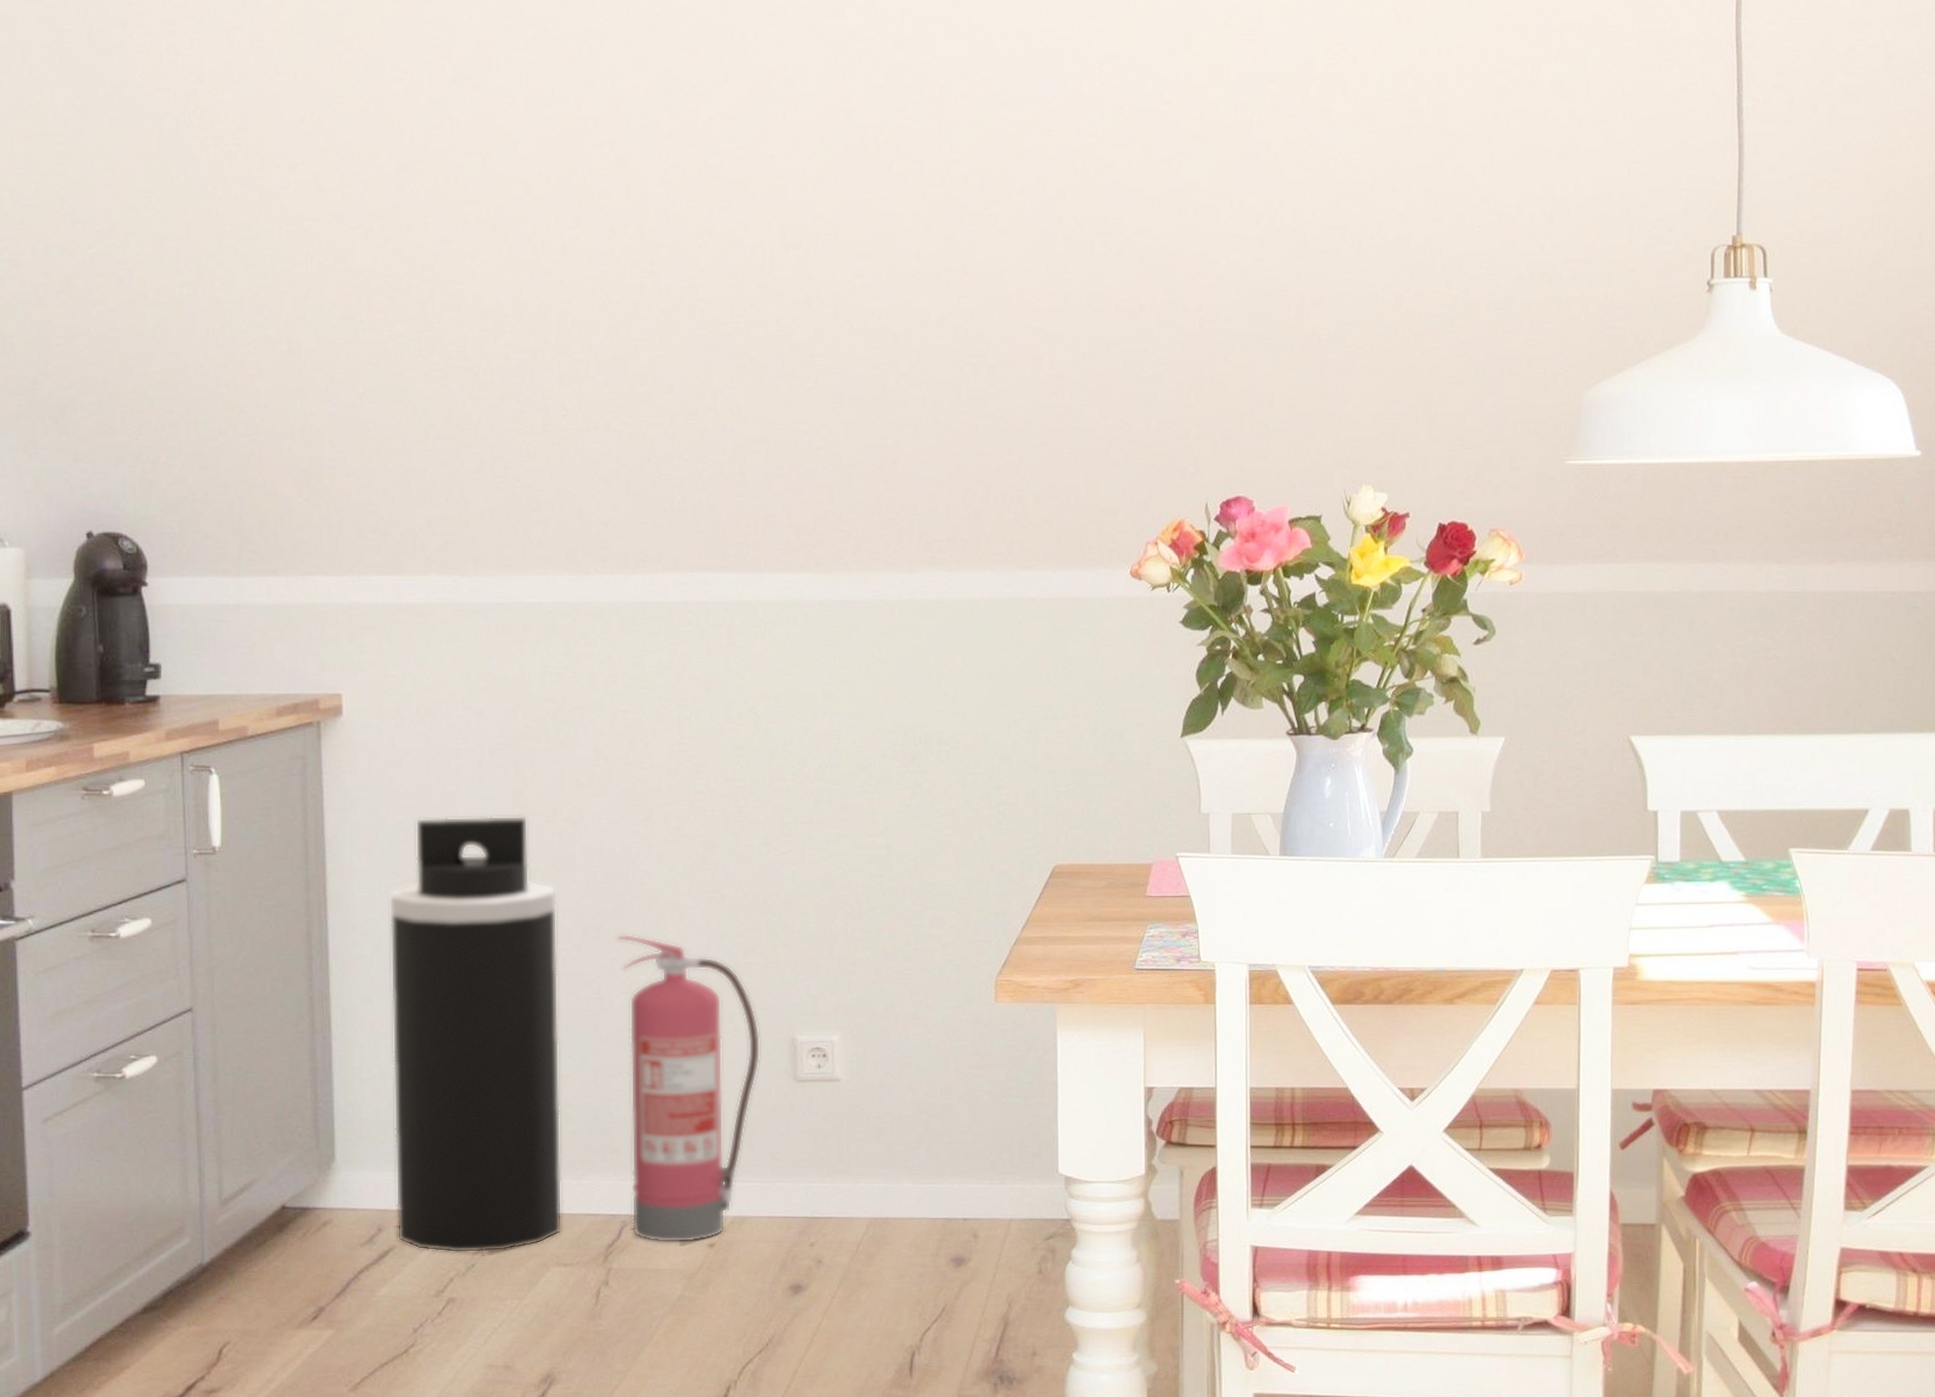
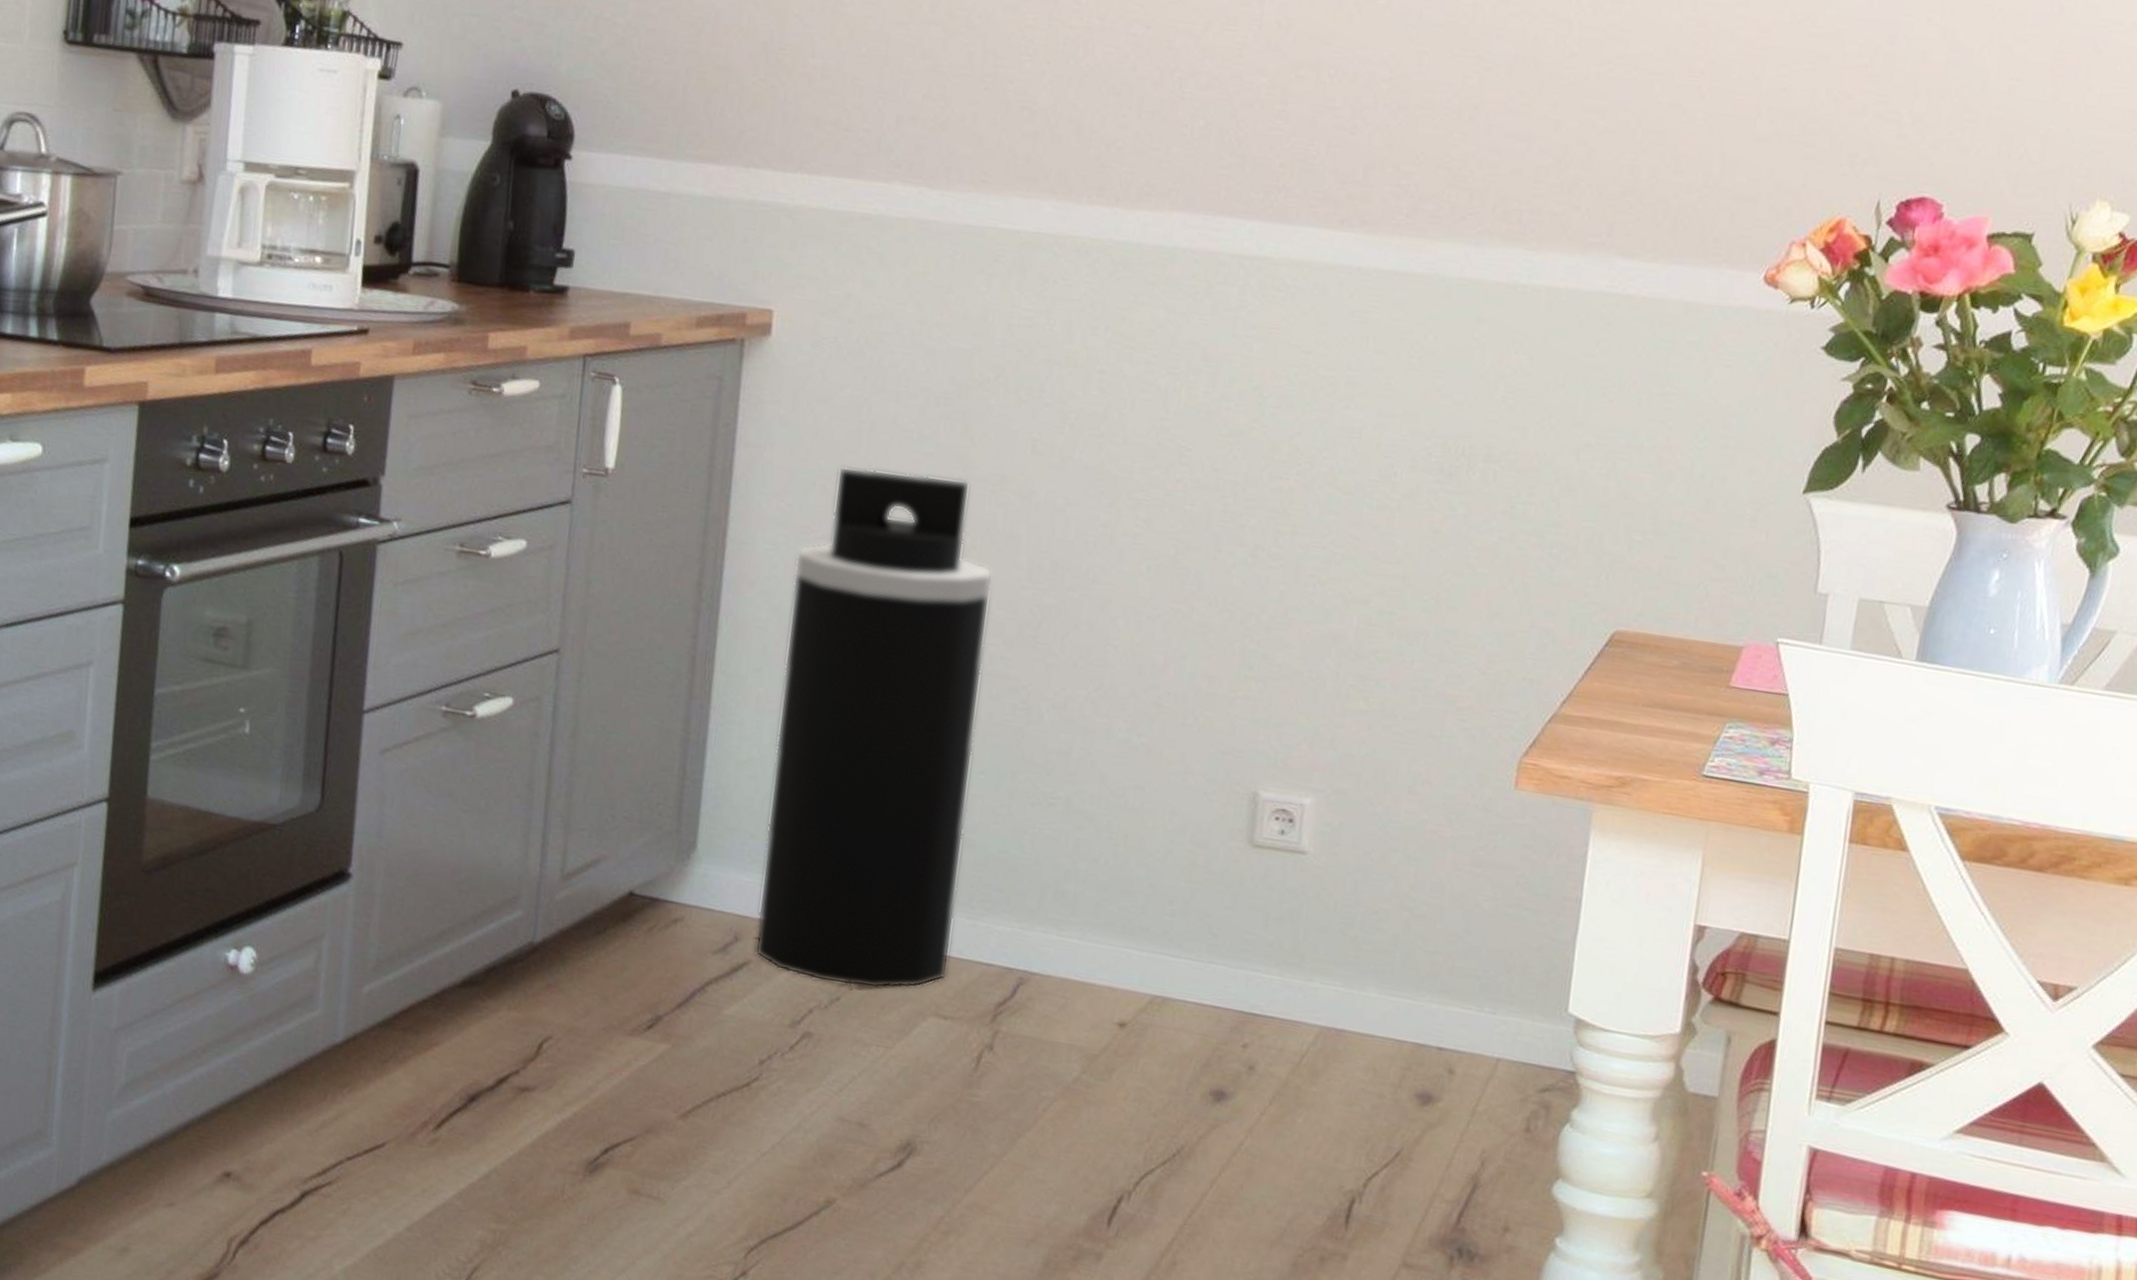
fire extinguisher: present [616,934,761,1243] -> none [1029,636,1216,1018]

